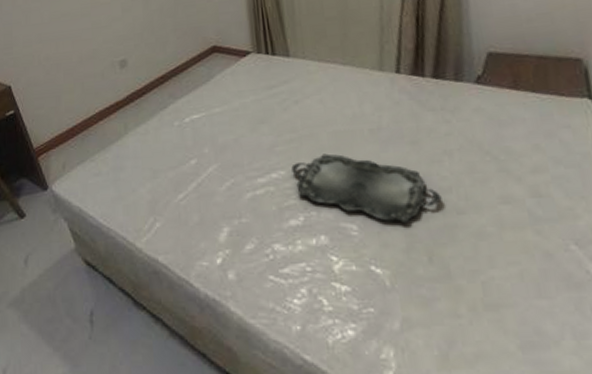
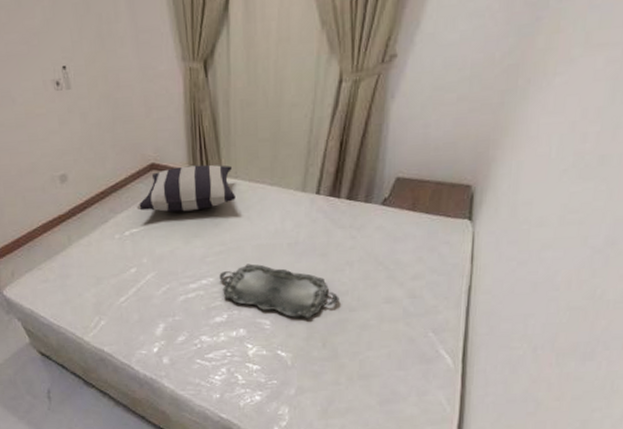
pillow: none [197,45,305,97] -> present [136,164,236,213]

